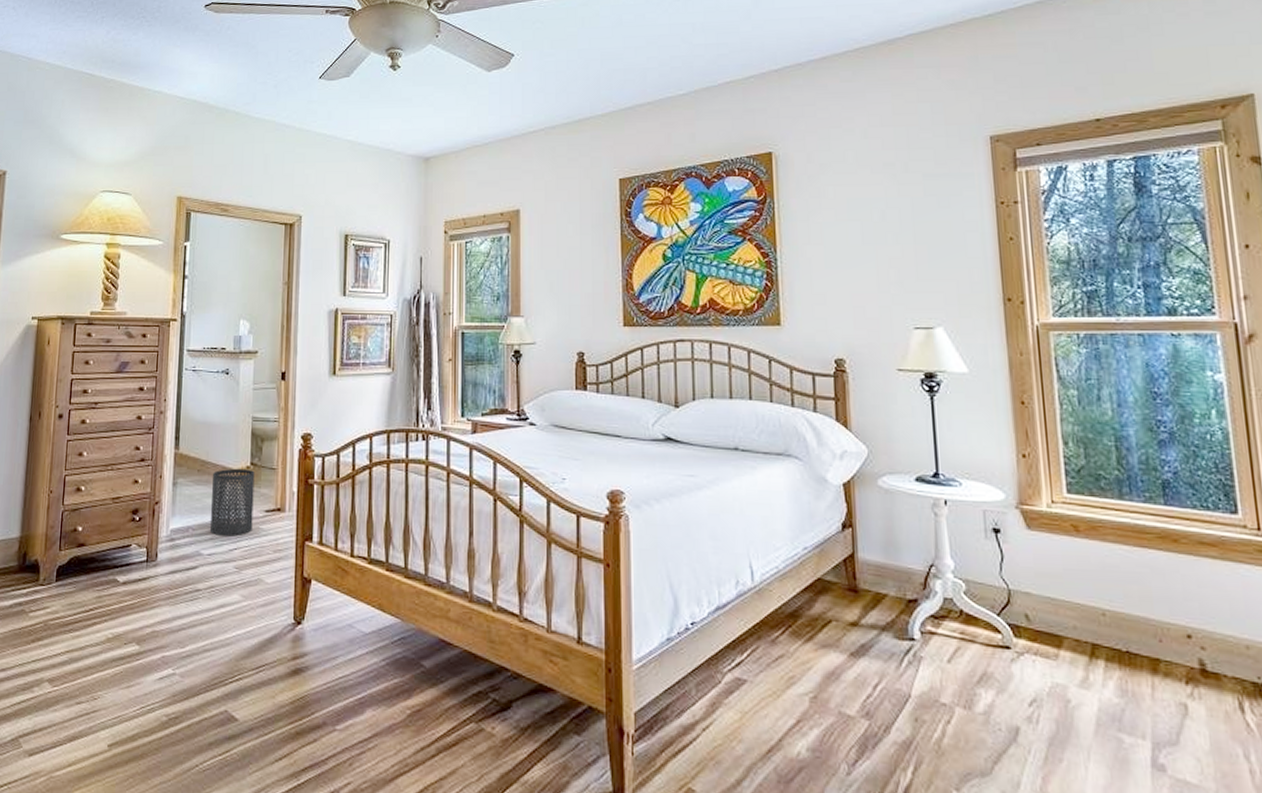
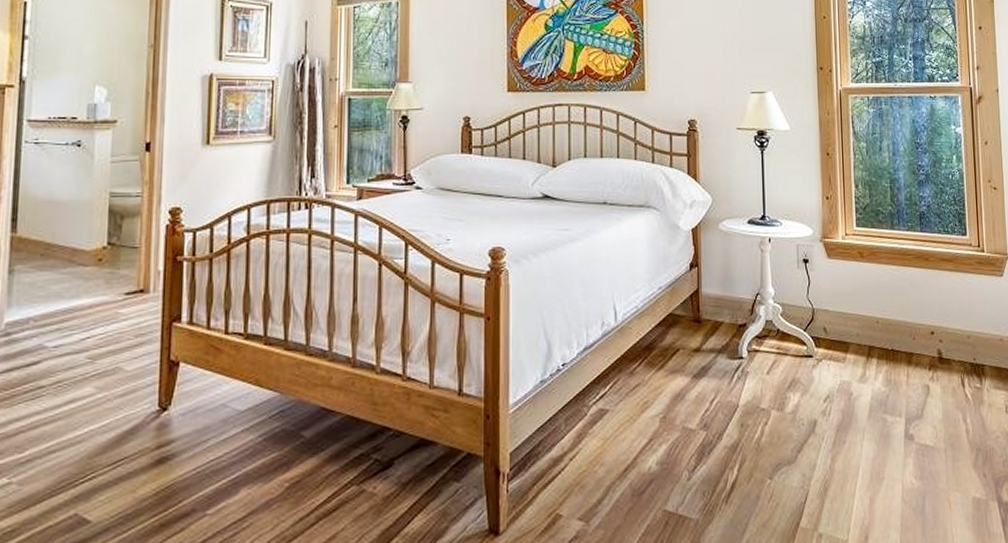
trash can: present [210,468,255,536] -> none [57,249,113,325]

